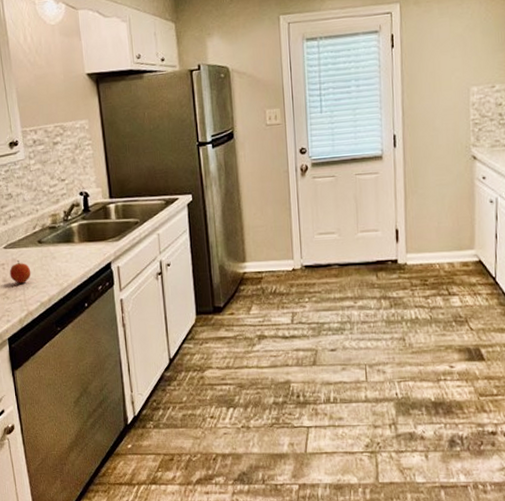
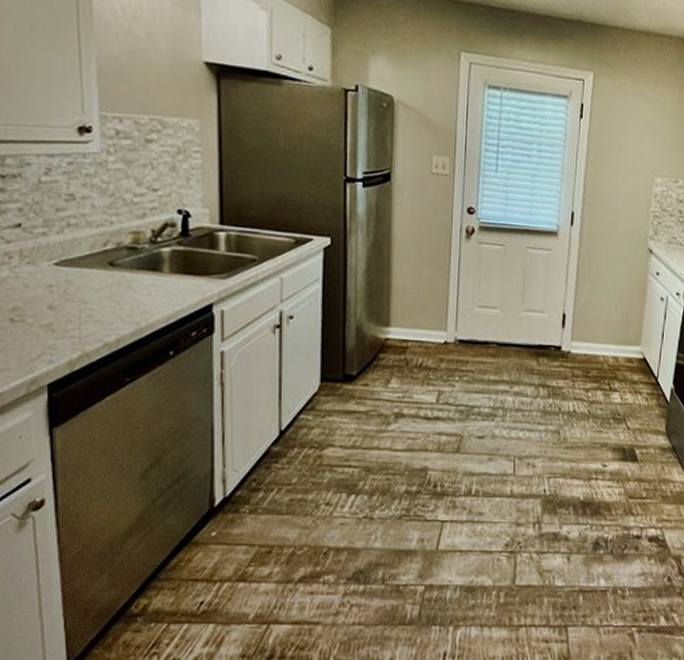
fruit: present [9,260,31,284] -> none [60,282,94,315]

